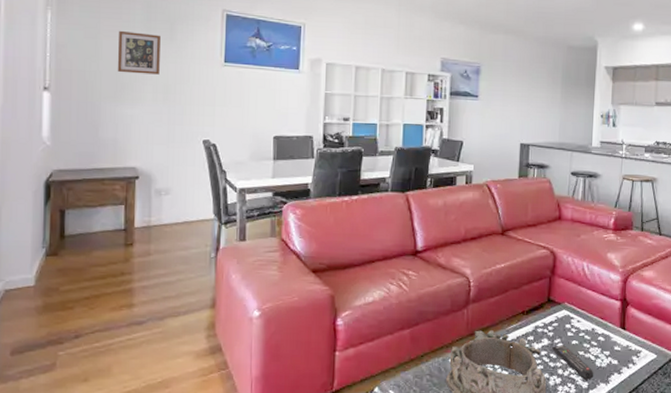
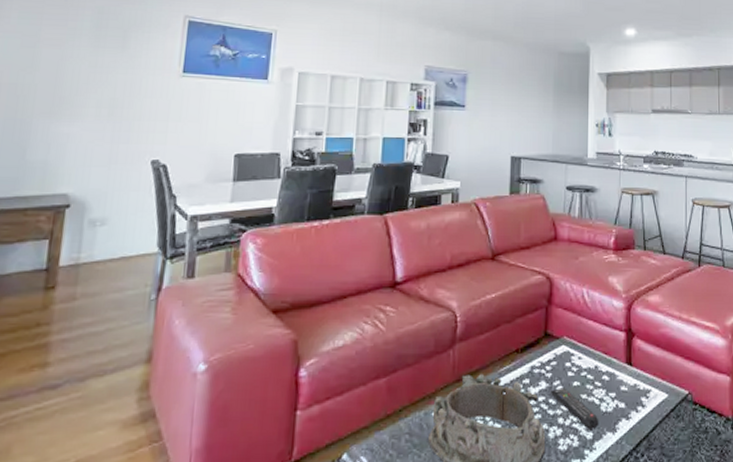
picture frame: present [117,30,161,75] -> none [55,38,111,87]

